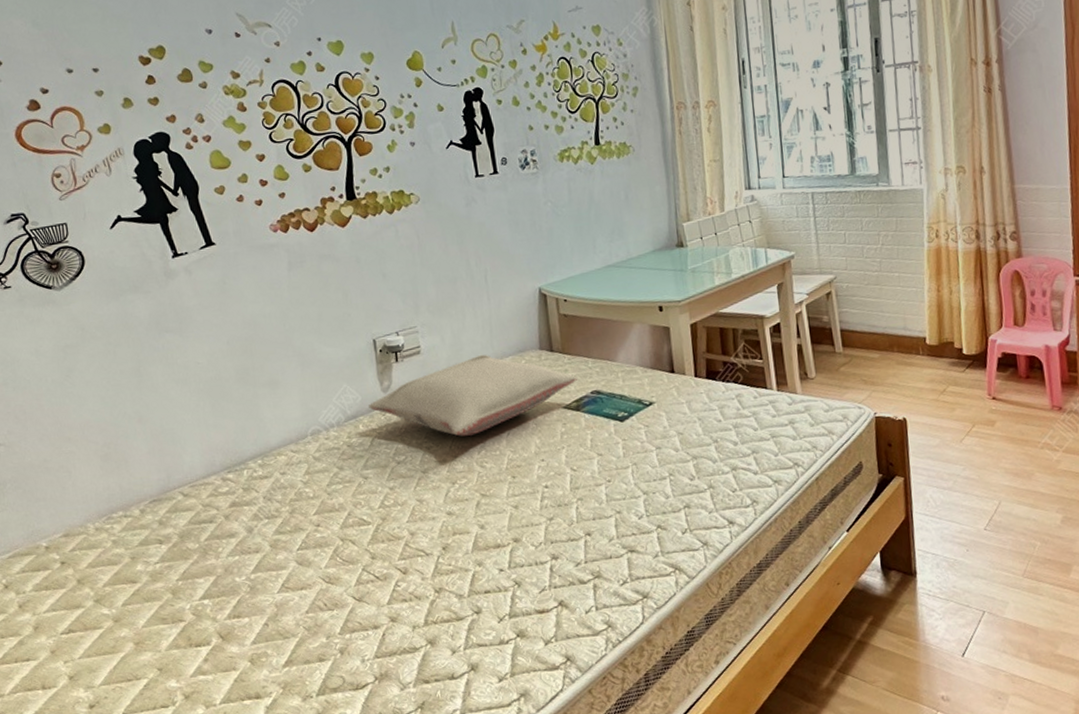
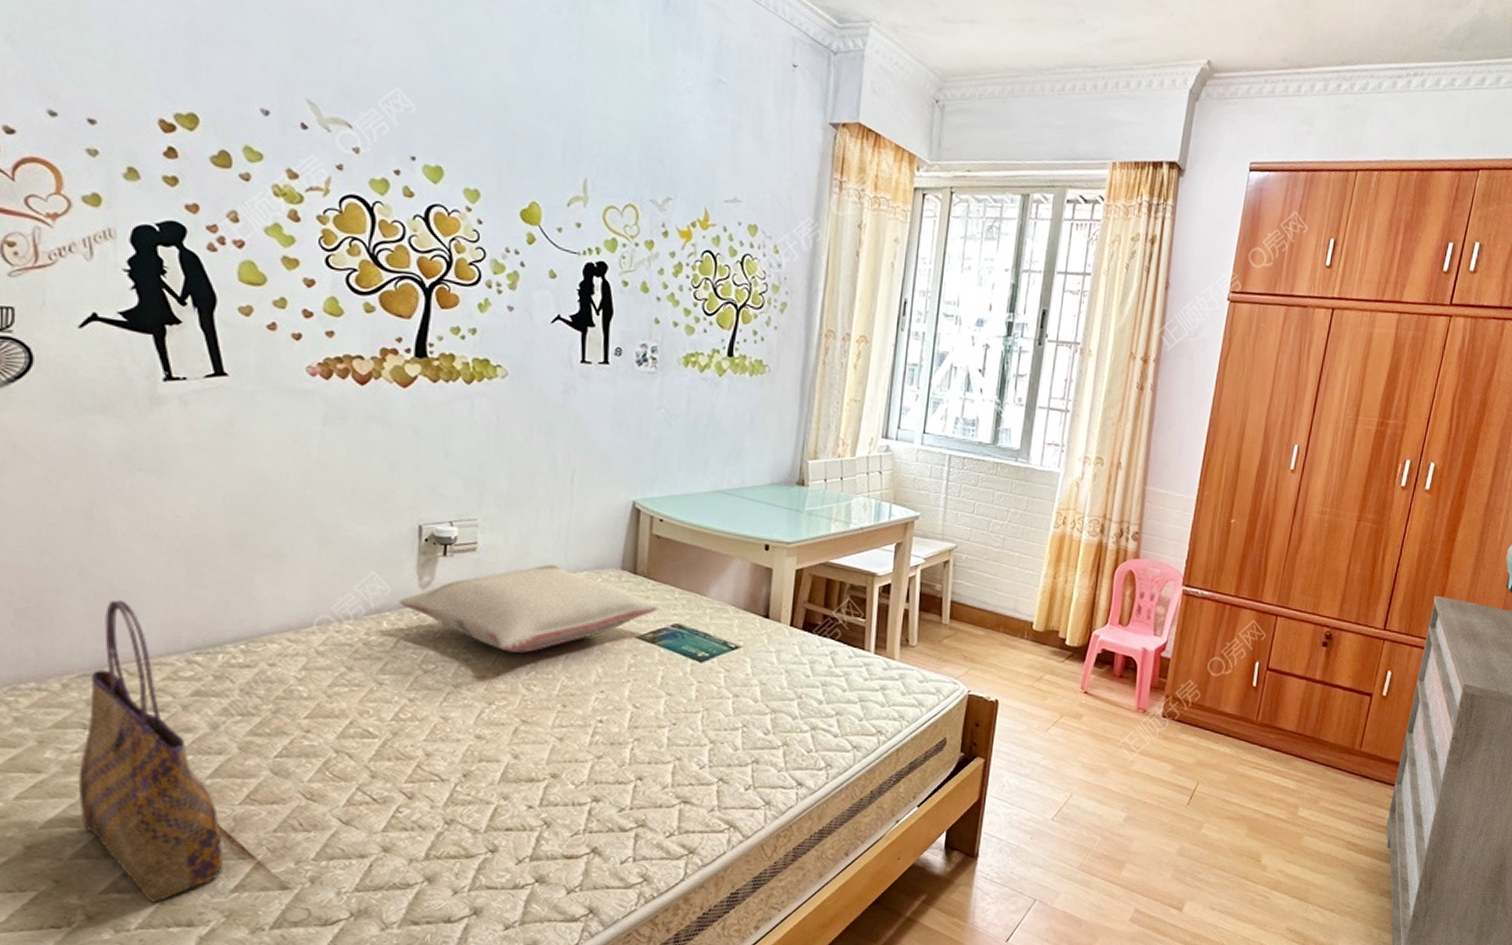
tote bag: none [158,437,274,681] -> present [78,599,223,903]

